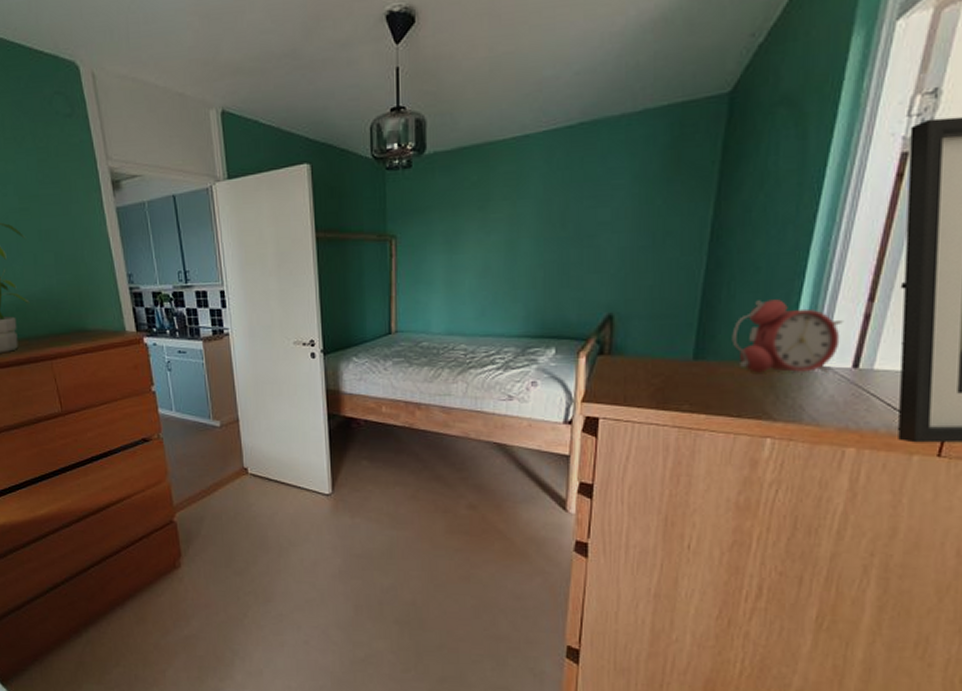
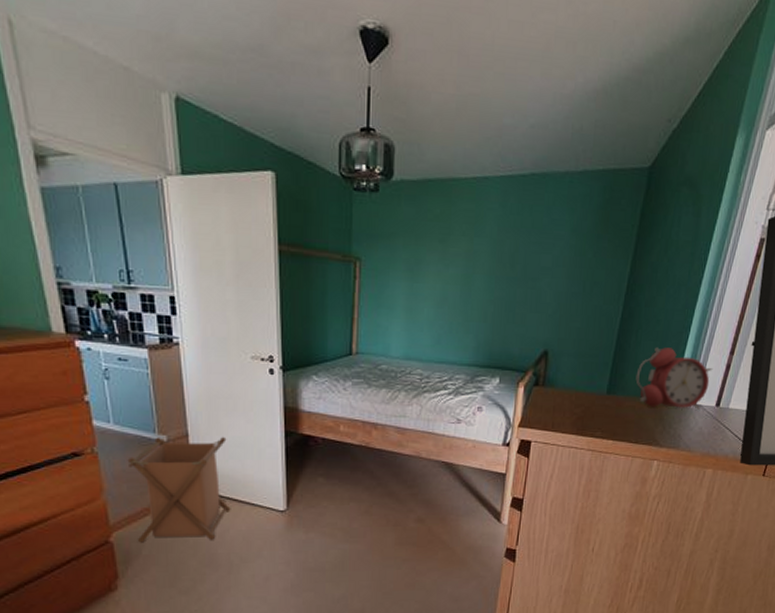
laundry basket: none [187,420,279,523] -> present [127,436,231,543]

